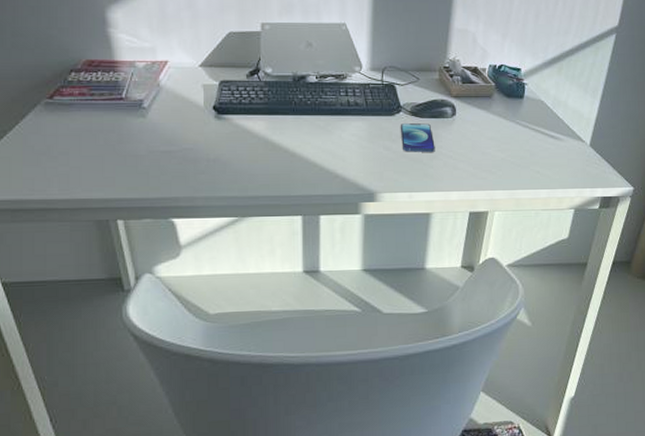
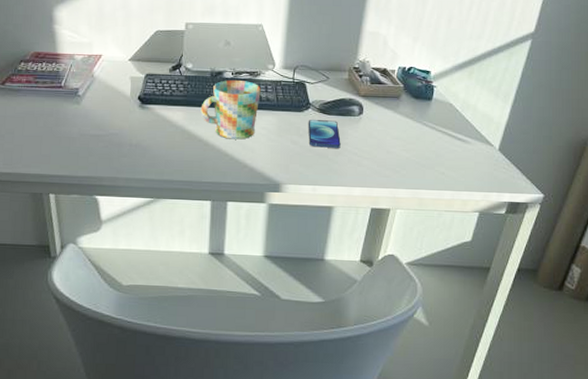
mug: none [284,85,349,148] -> present [200,80,261,140]

